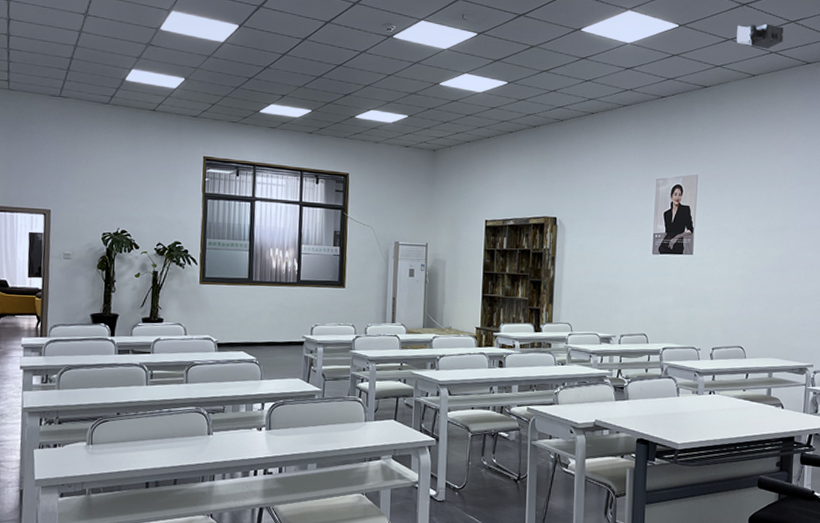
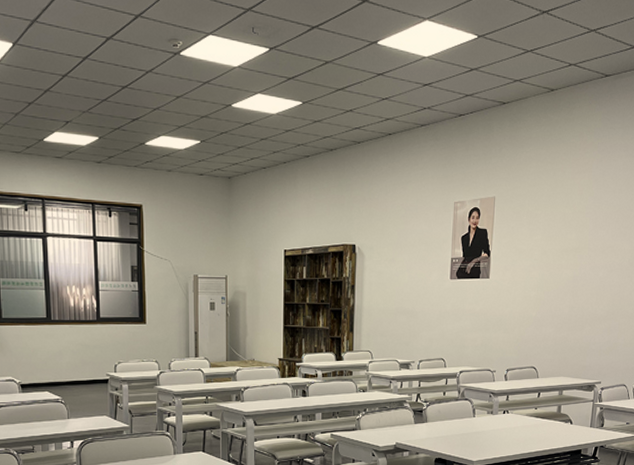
projector: present [737,23,783,49] -> none [536,33,583,61]

